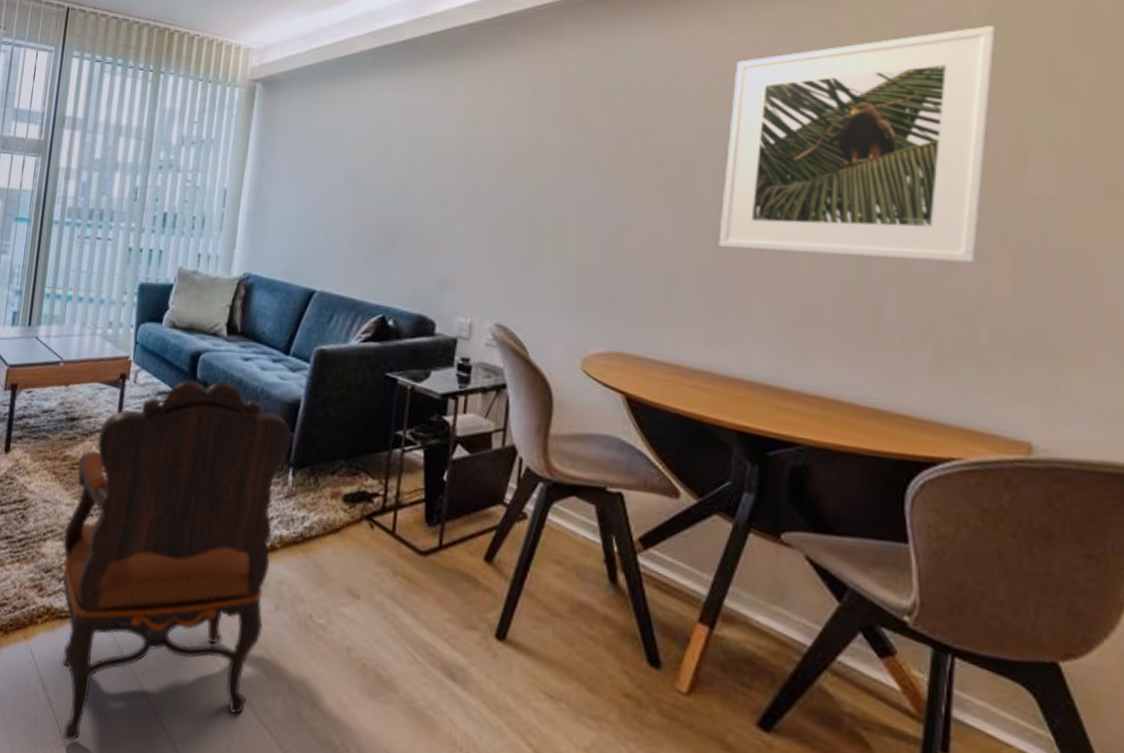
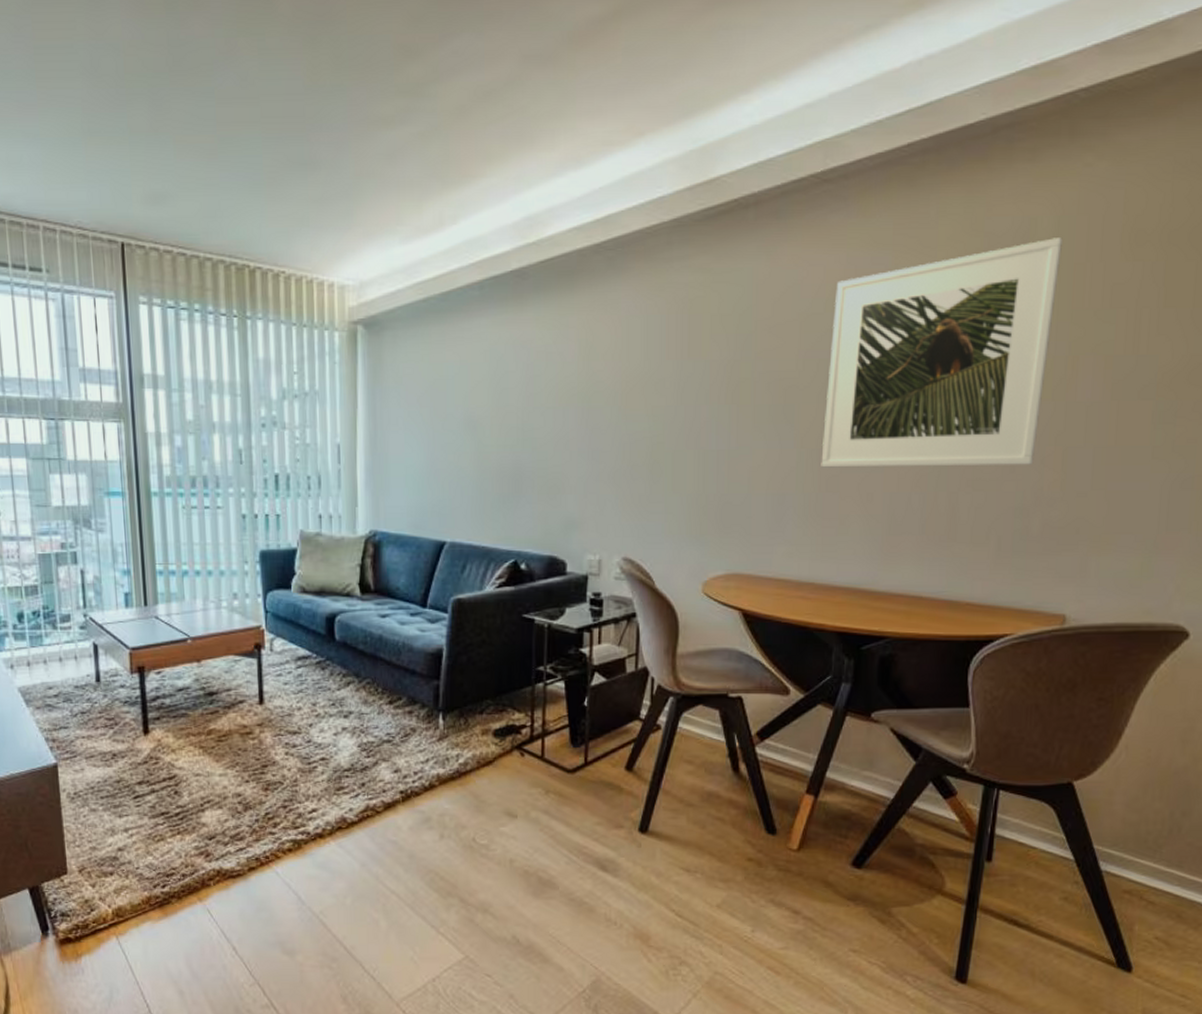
armchair: present [62,380,292,741] -> none [221,640,439,979]

